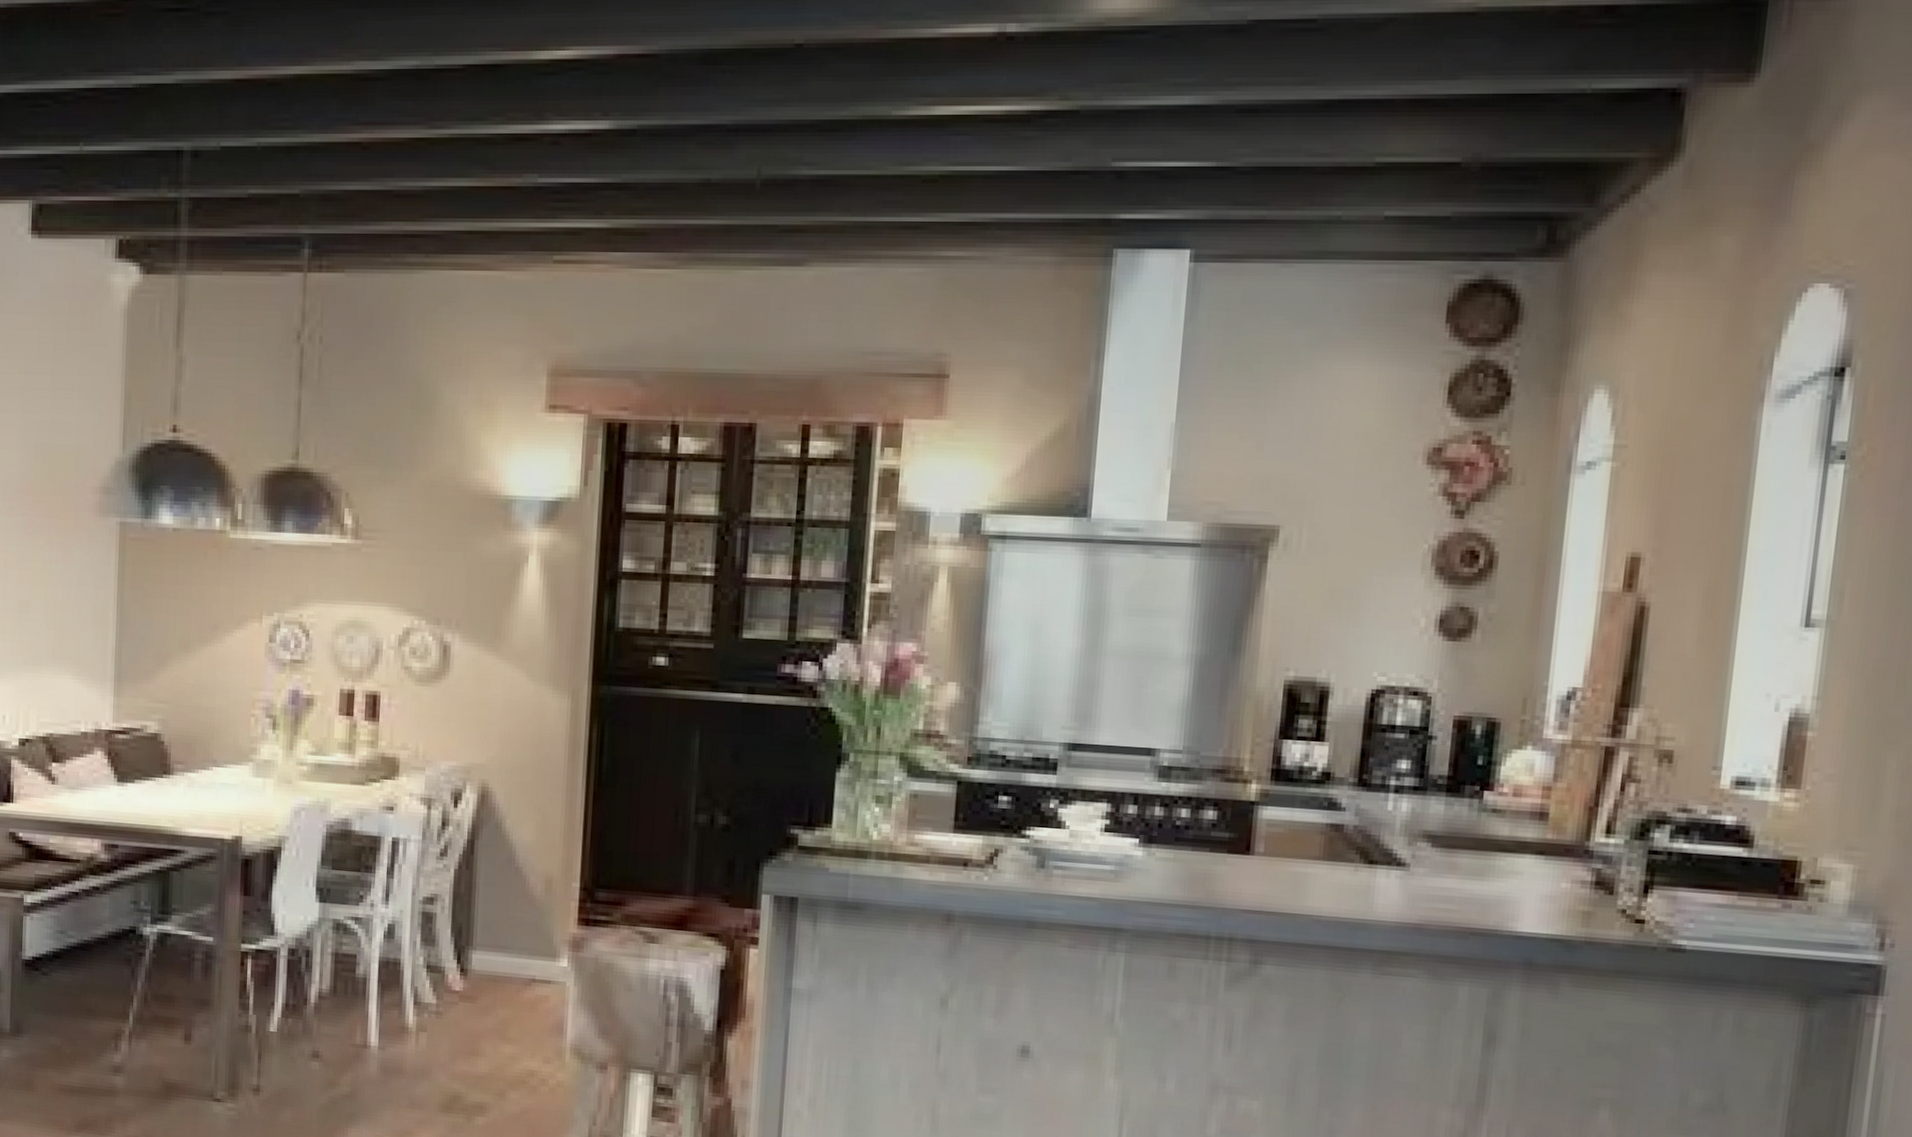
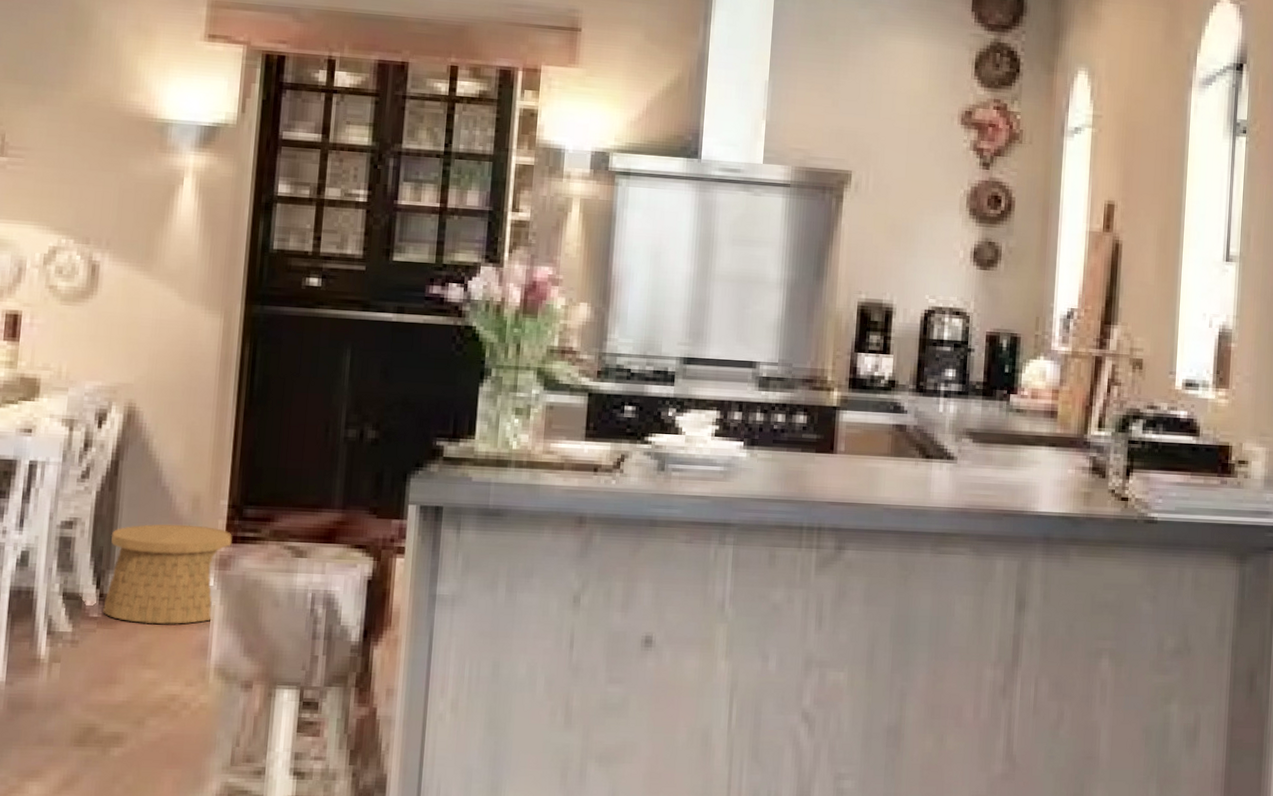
basket: none [464,903,585,1003] -> present [103,524,232,625]

